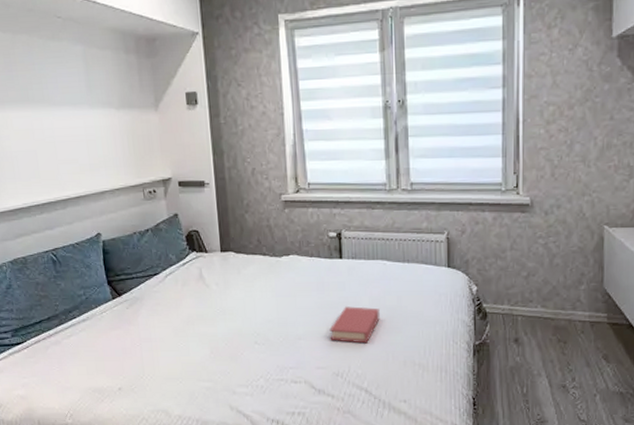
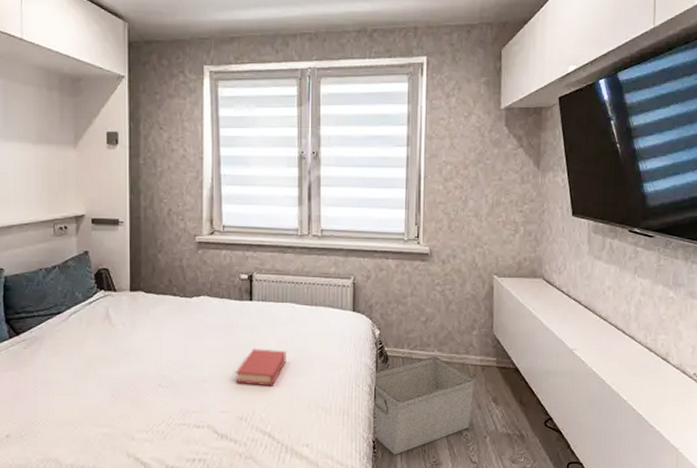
storage bin: none [471,312,584,412] -> present [373,356,476,455]

